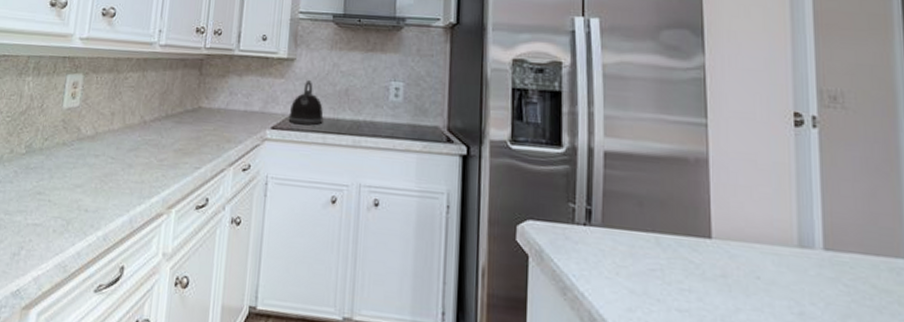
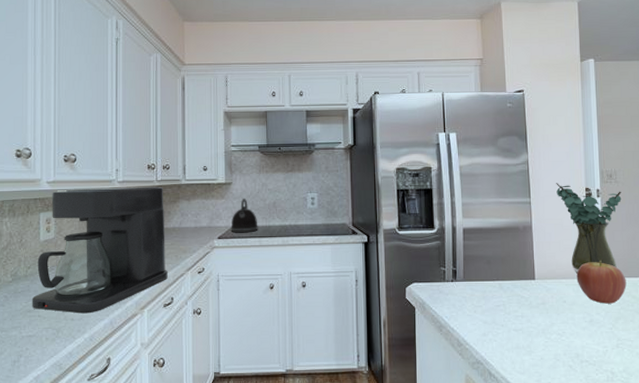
coffee maker: none [42,50,212,206] -> present [31,187,168,314]
vase: none [747,100,853,238] -> present [556,183,622,274]
fruit: none [777,221,861,292] -> present [576,260,627,304]

